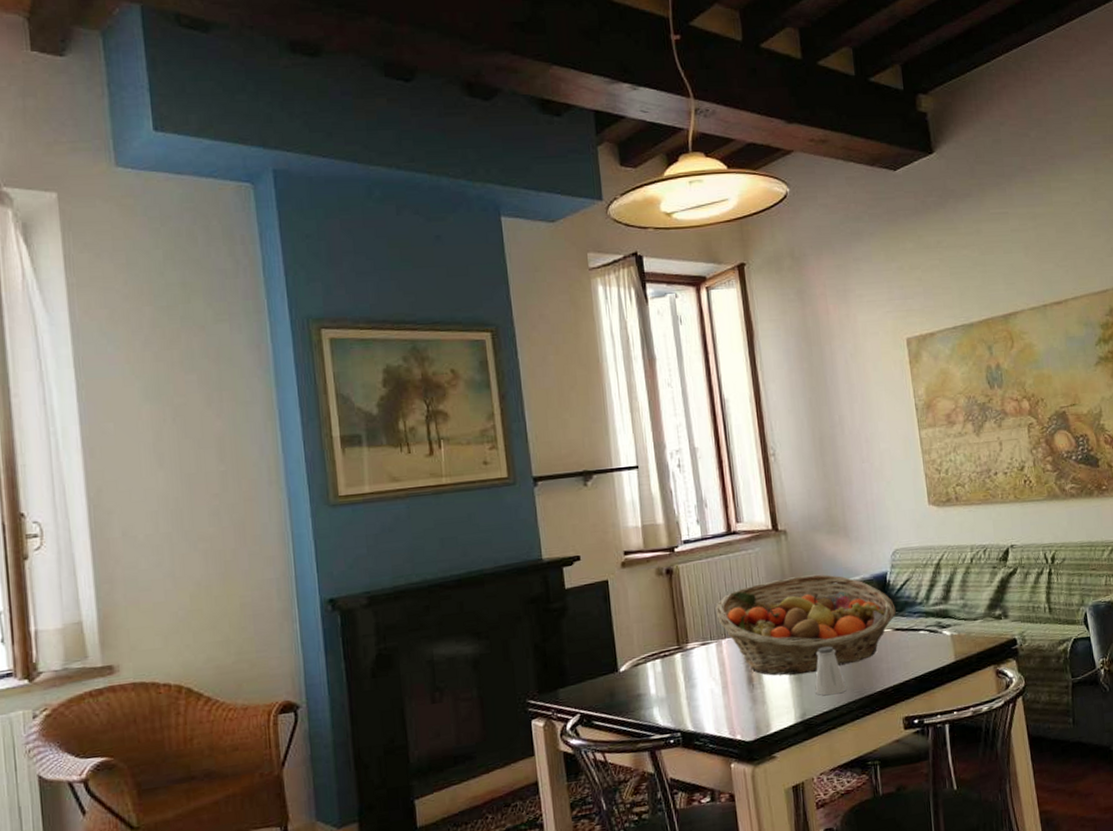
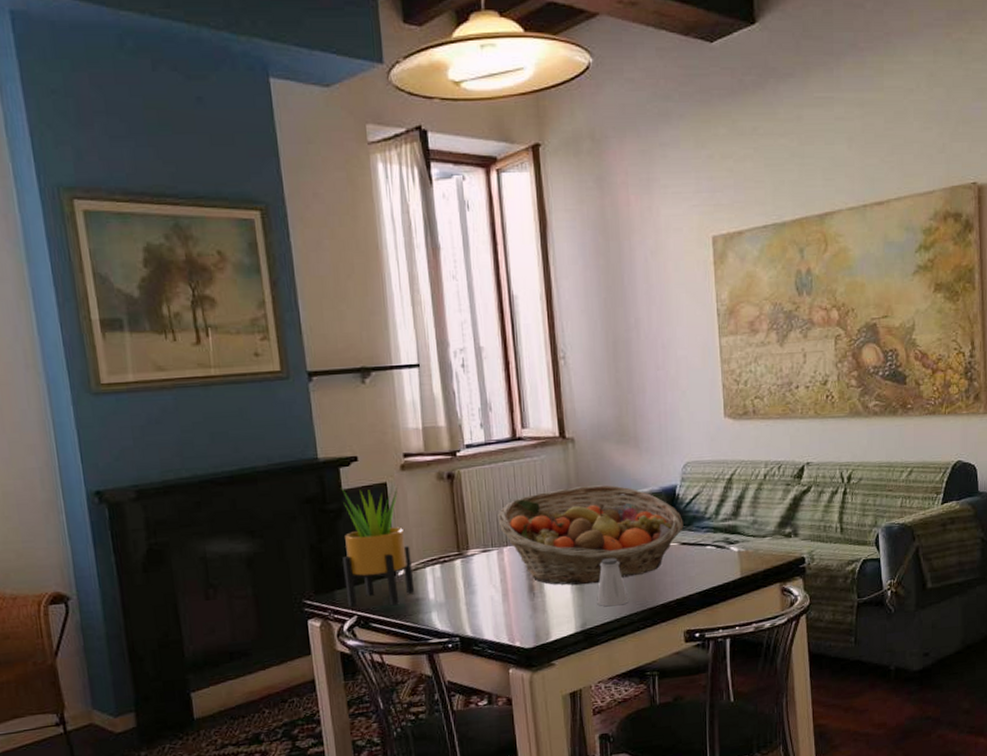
potted plant: none [564,582,637,706] -> present [341,485,415,607]

